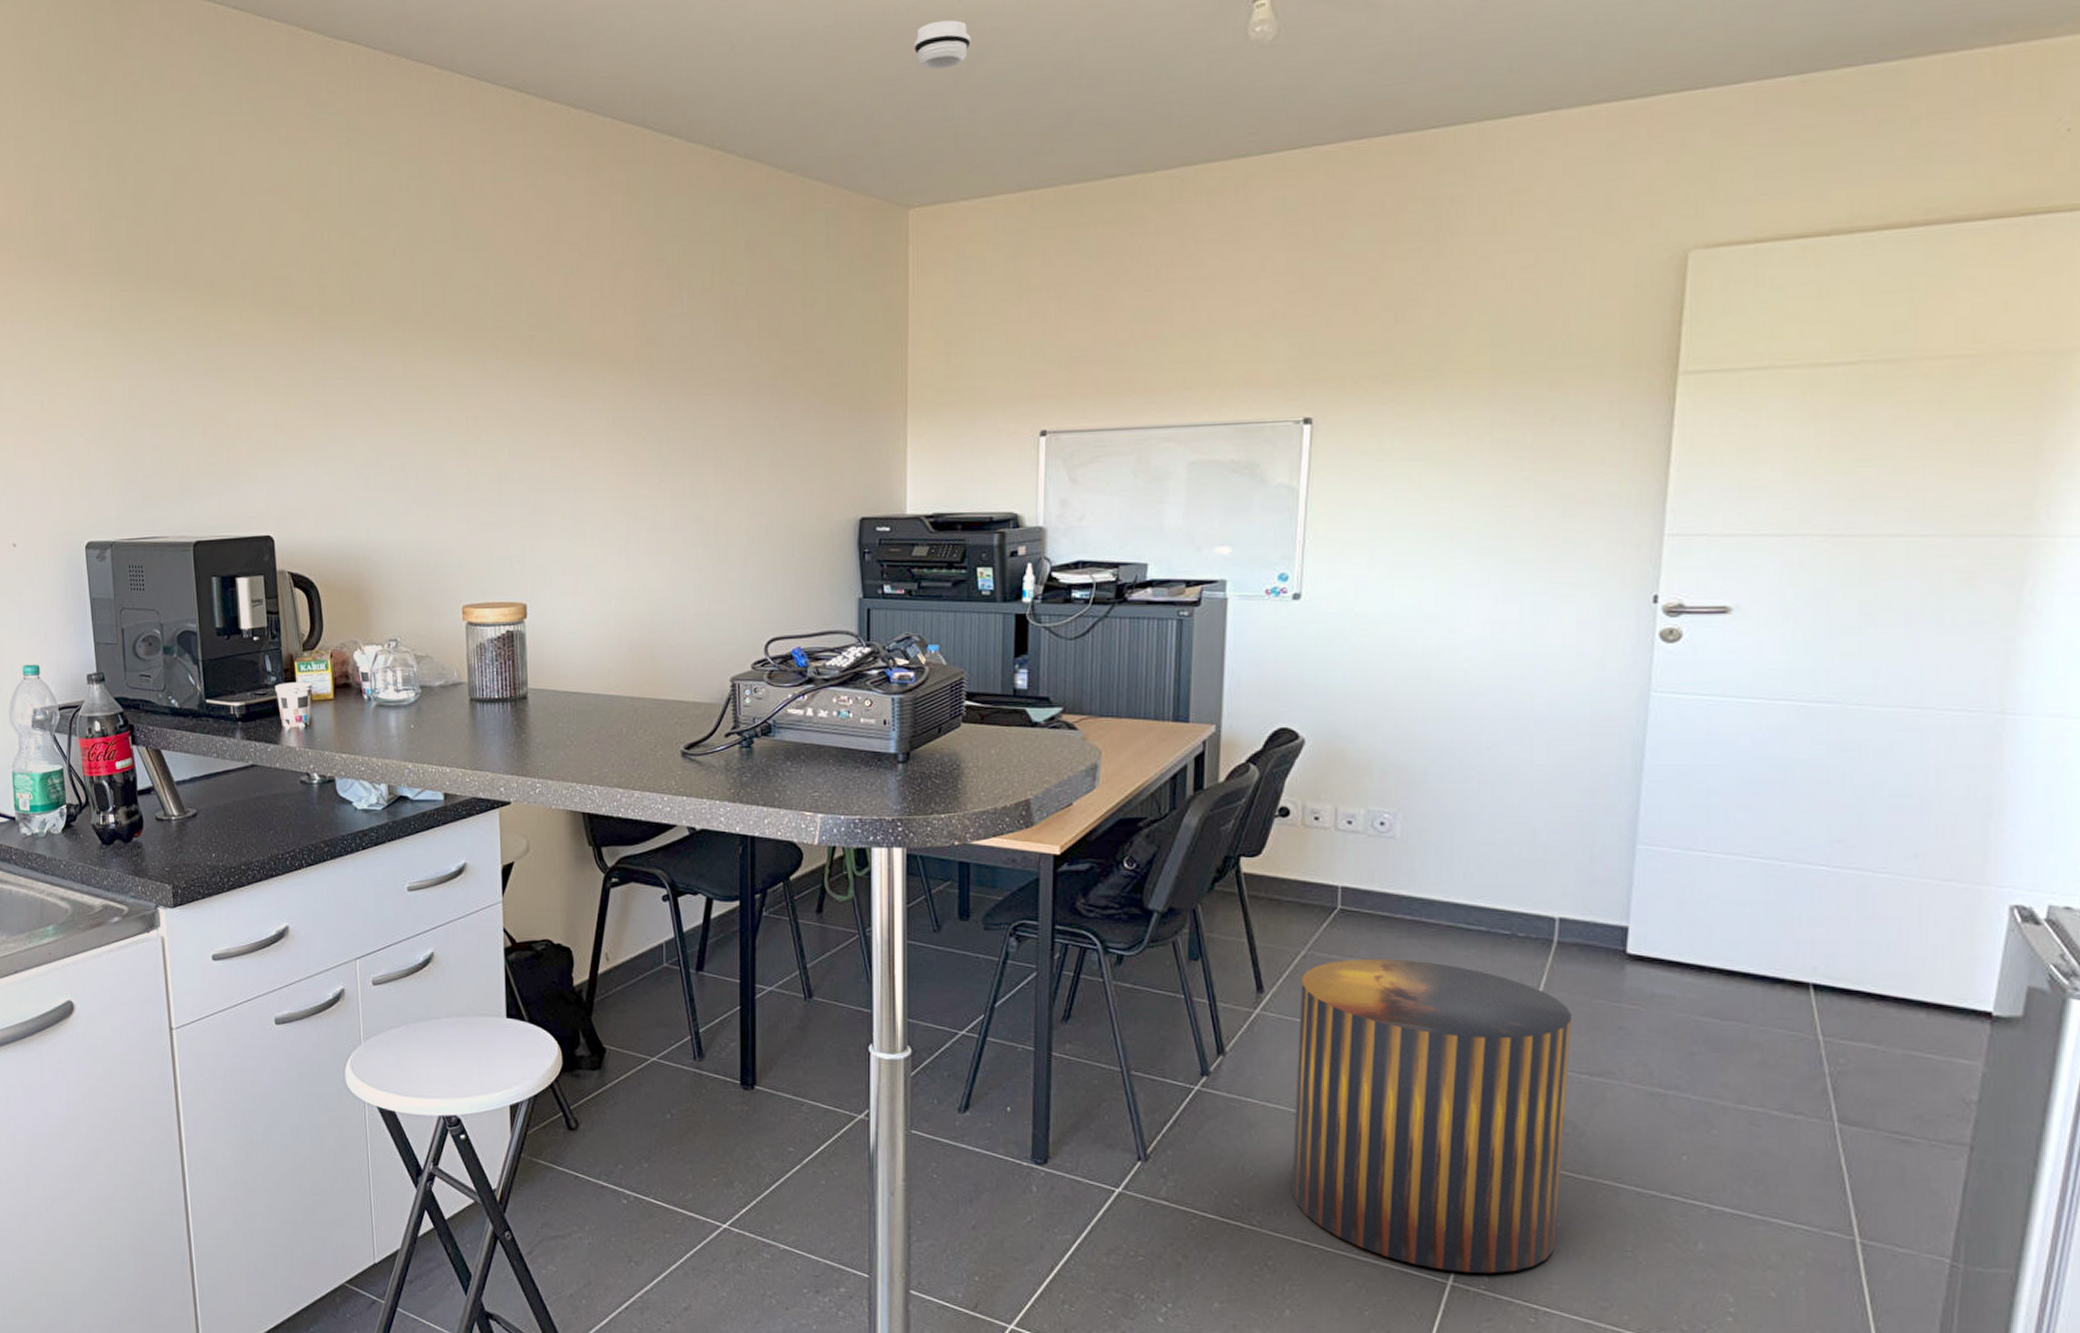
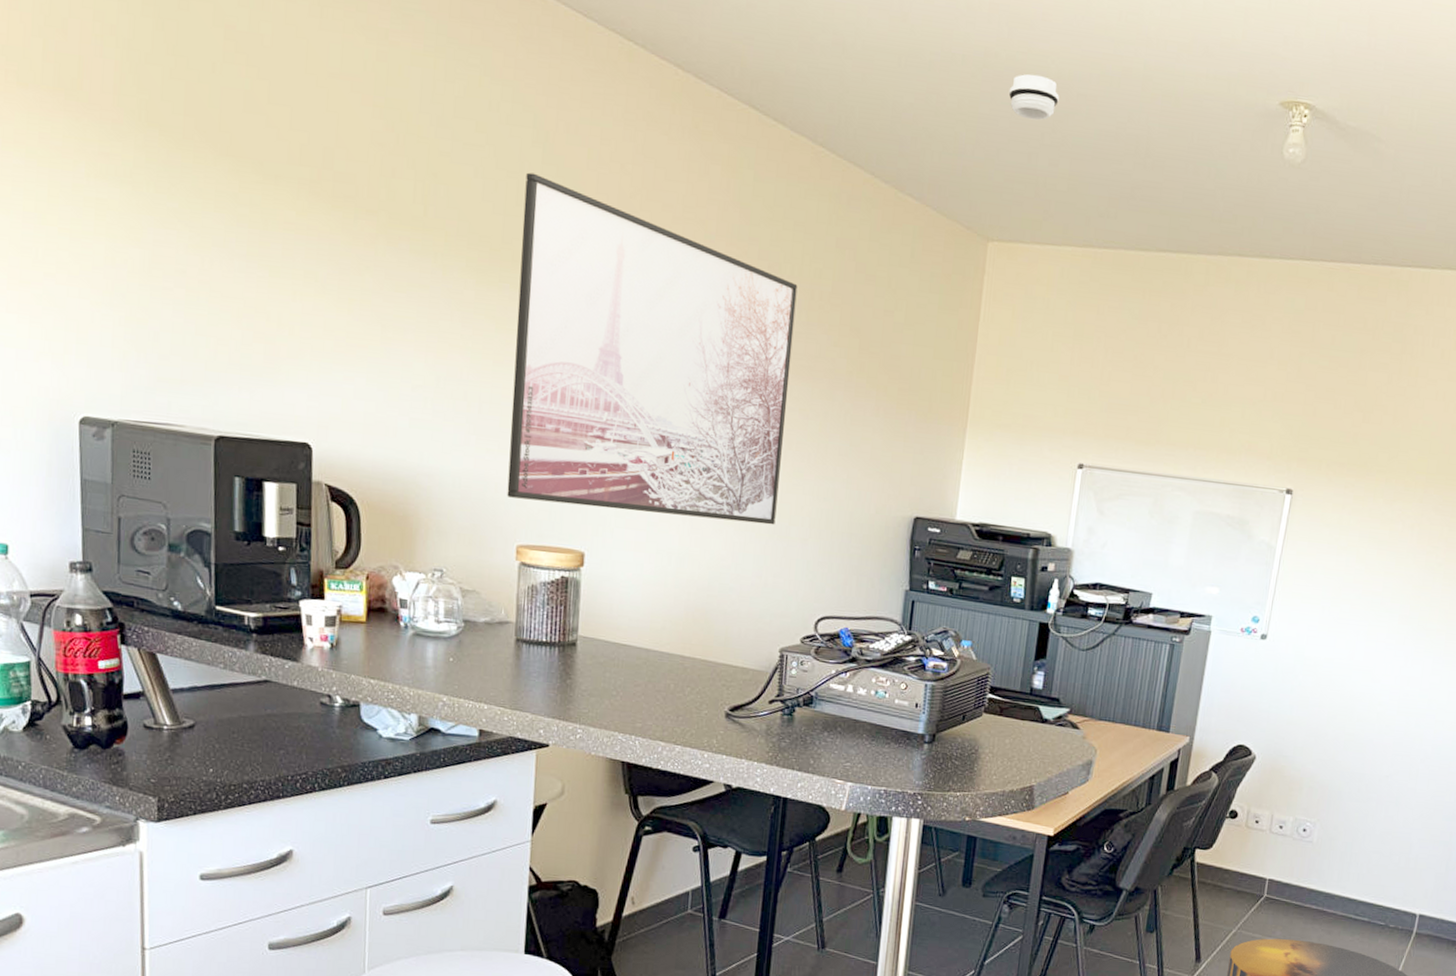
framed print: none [439,240,712,560] -> present [507,172,798,525]

